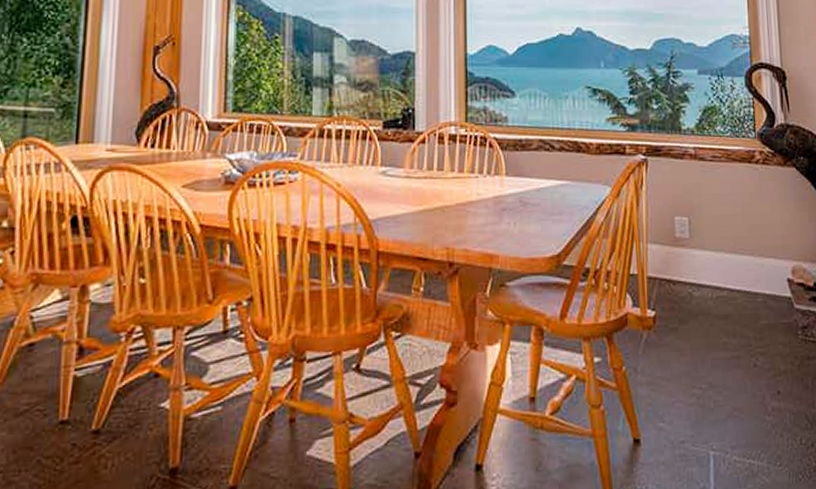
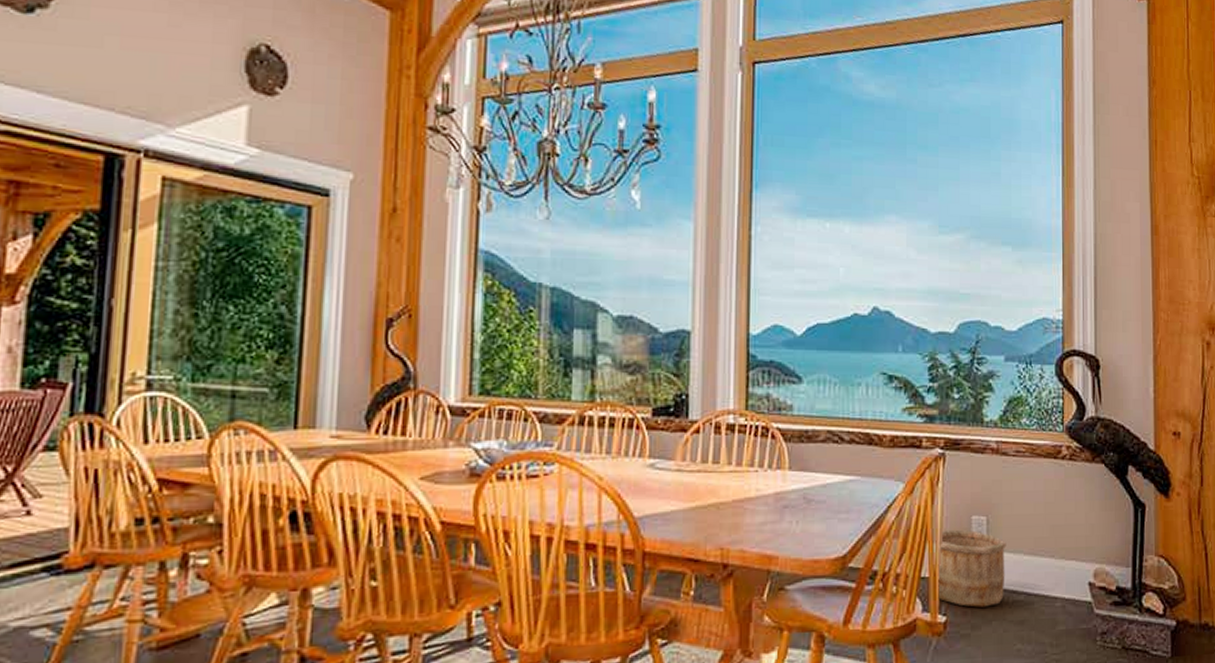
wooden bucket: none [647,229,709,303] -> present [938,529,1007,607]

